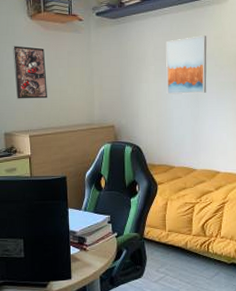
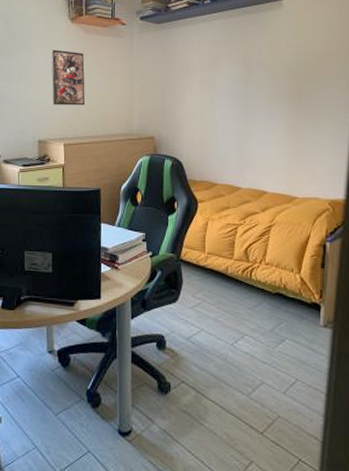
wall art: present [165,35,207,95] -> none [213,43,259,106]

